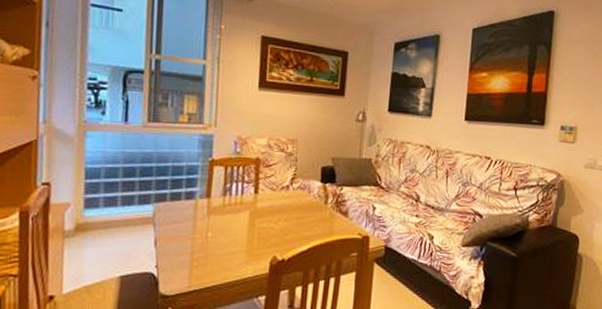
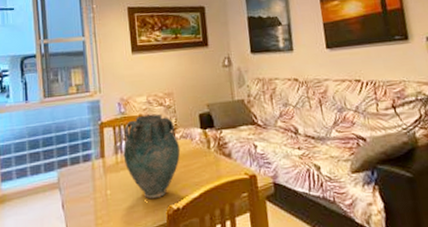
vase: none [231,158,296,248] -> present [123,113,181,199]

